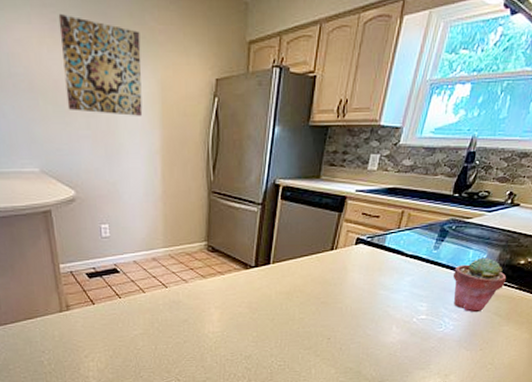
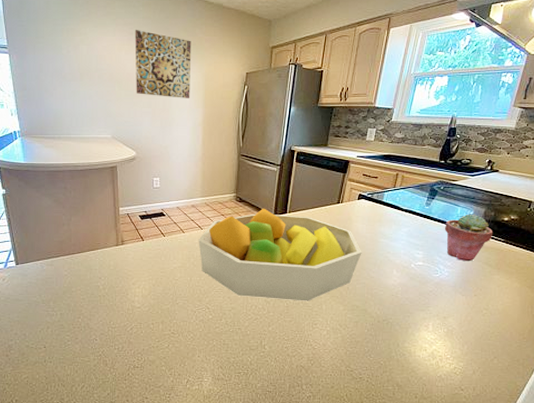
fruit bowl: none [163,258,358,366] -> present [198,208,362,301]

